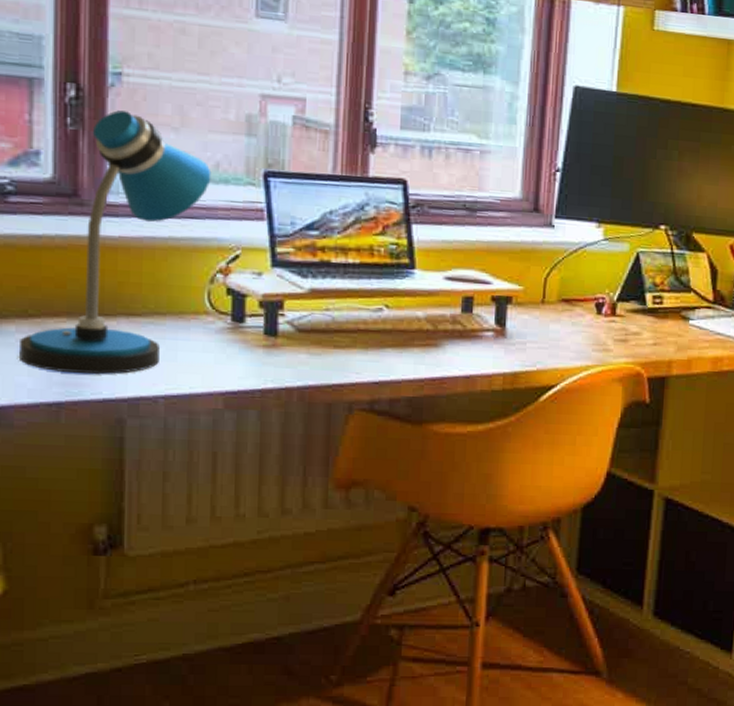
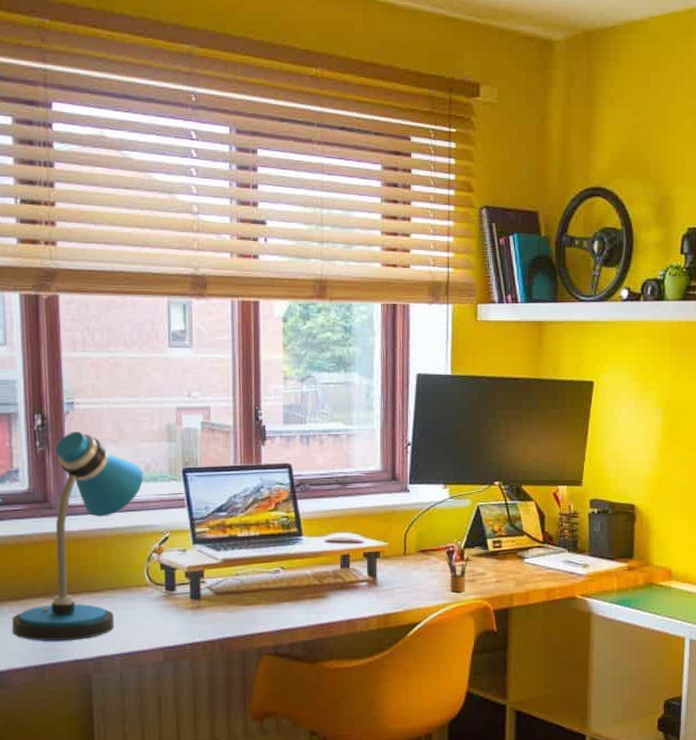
pencil box: none [594,306,624,354] -> present [446,554,470,593]

